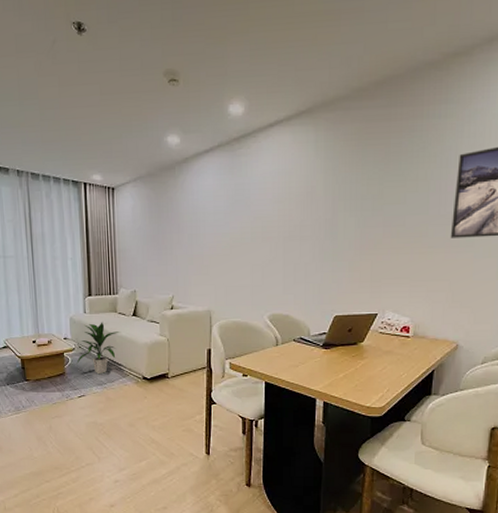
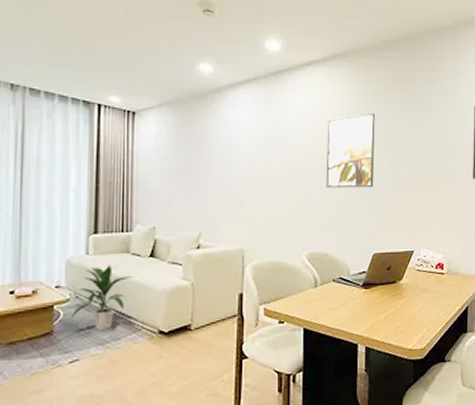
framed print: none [288,172,341,252] -> present [326,113,375,188]

